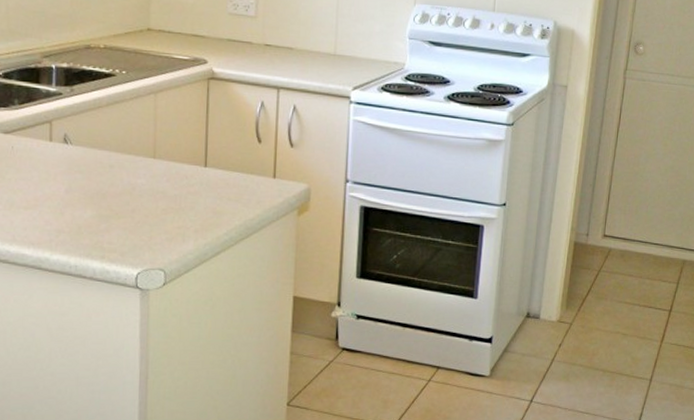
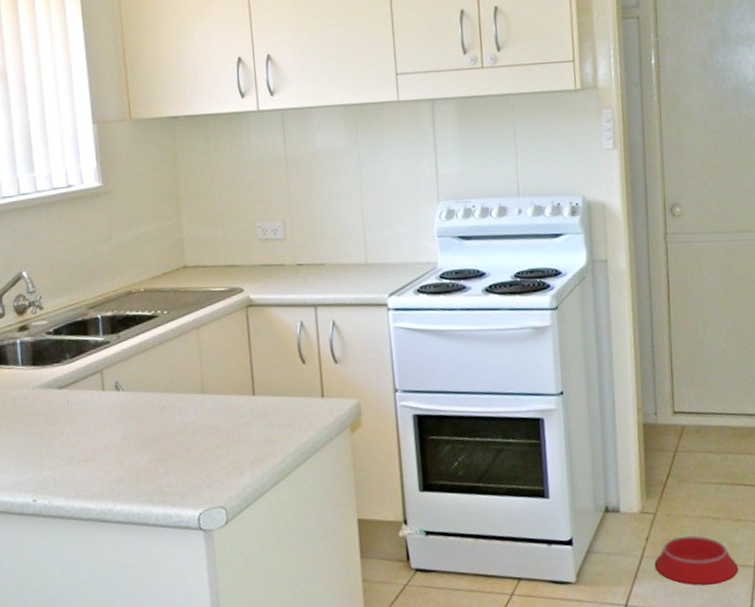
pet bowl: none [562,346,636,391] -> present [654,535,738,585]

